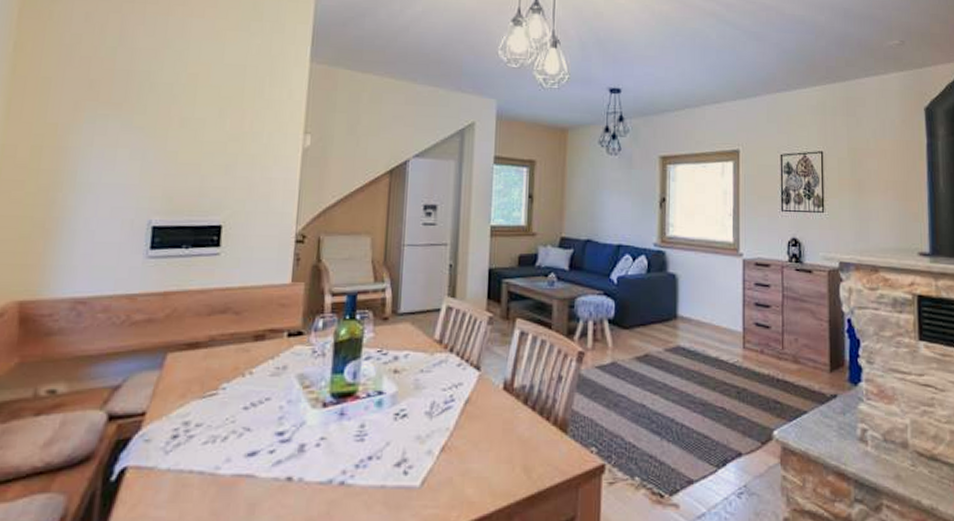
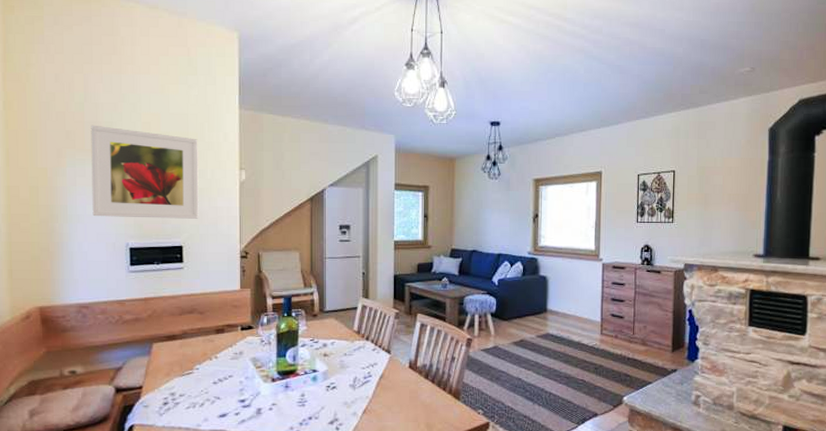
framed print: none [109,73,256,192] -> present [91,125,199,219]

